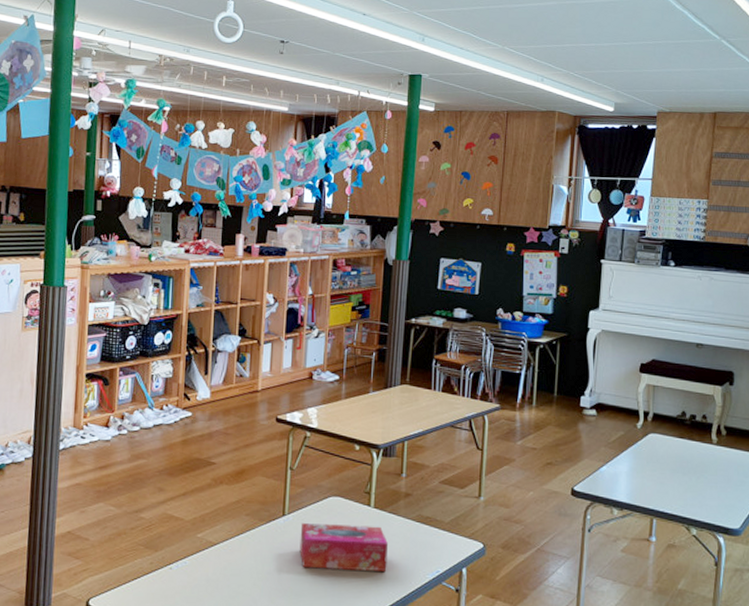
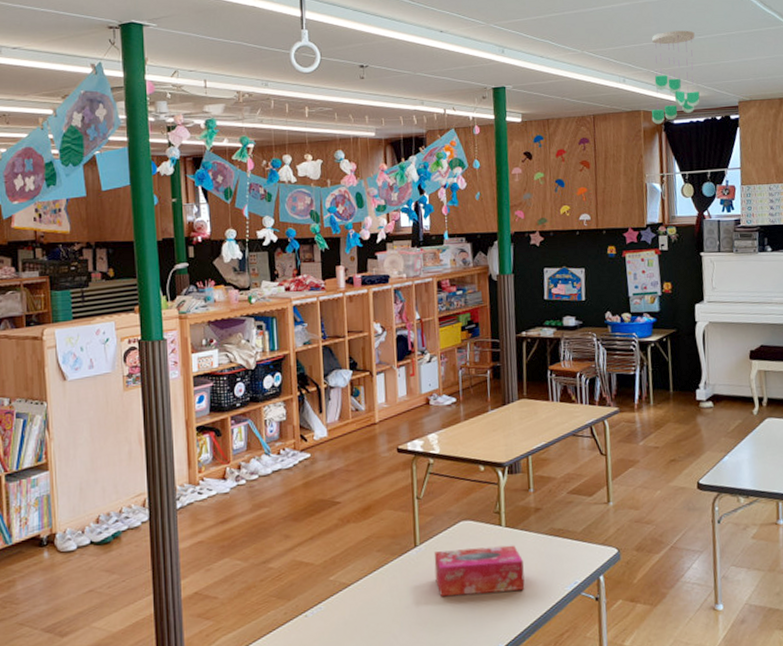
ceiling mobile: none [566,34,620,127] -> present [651,30,700,125]

